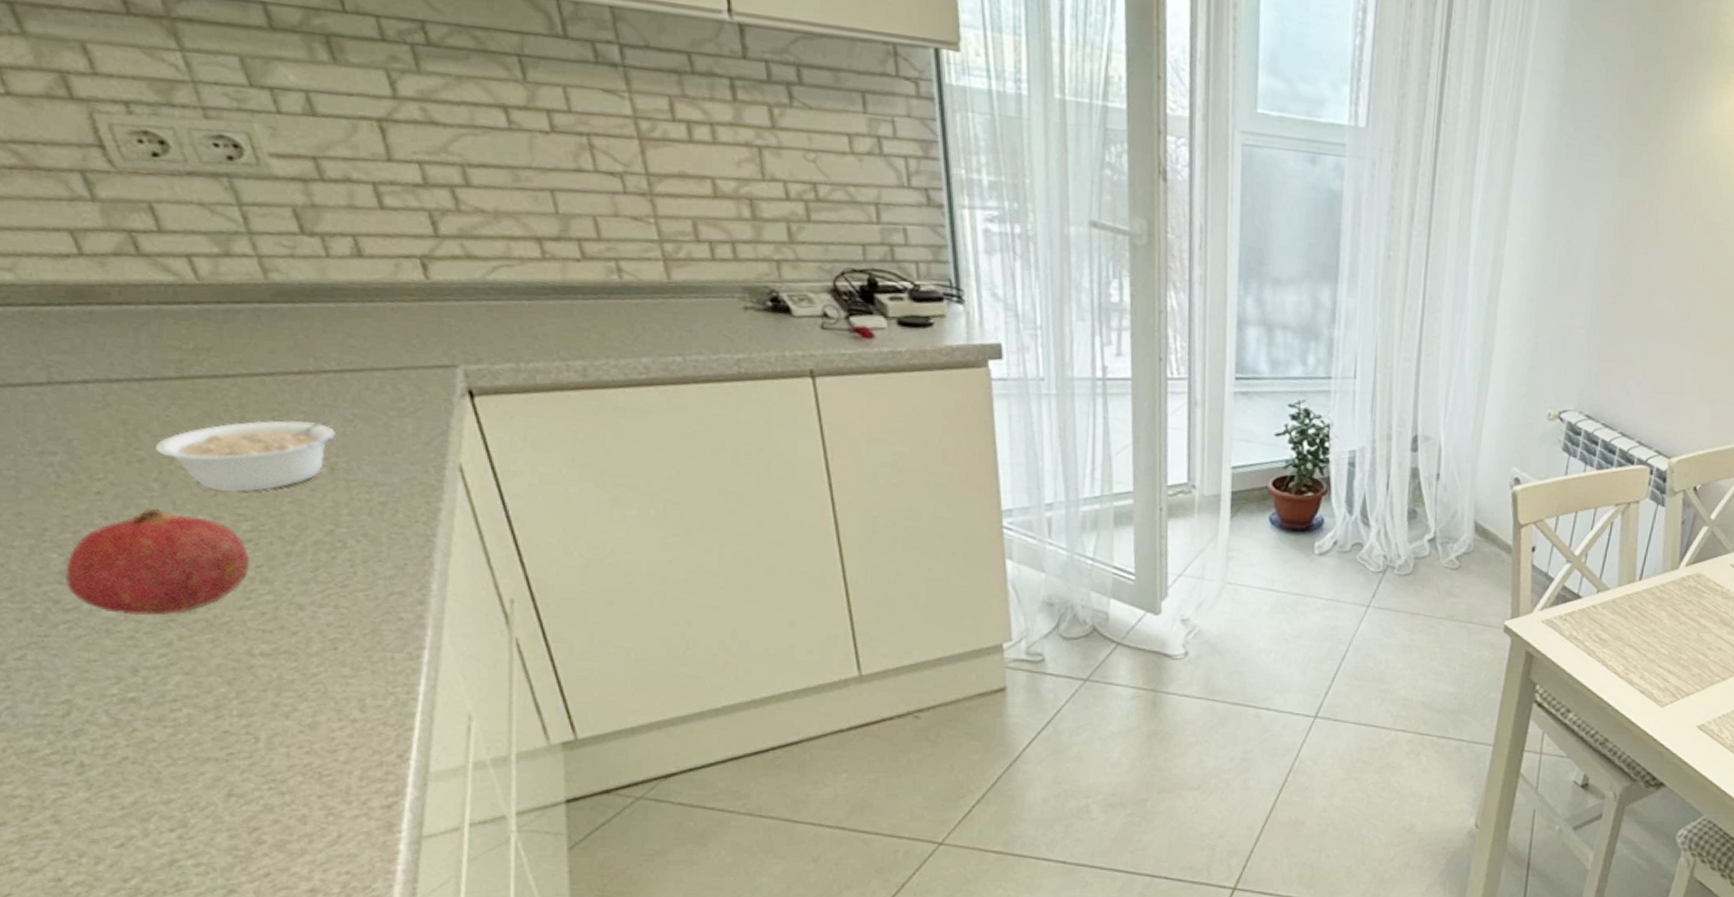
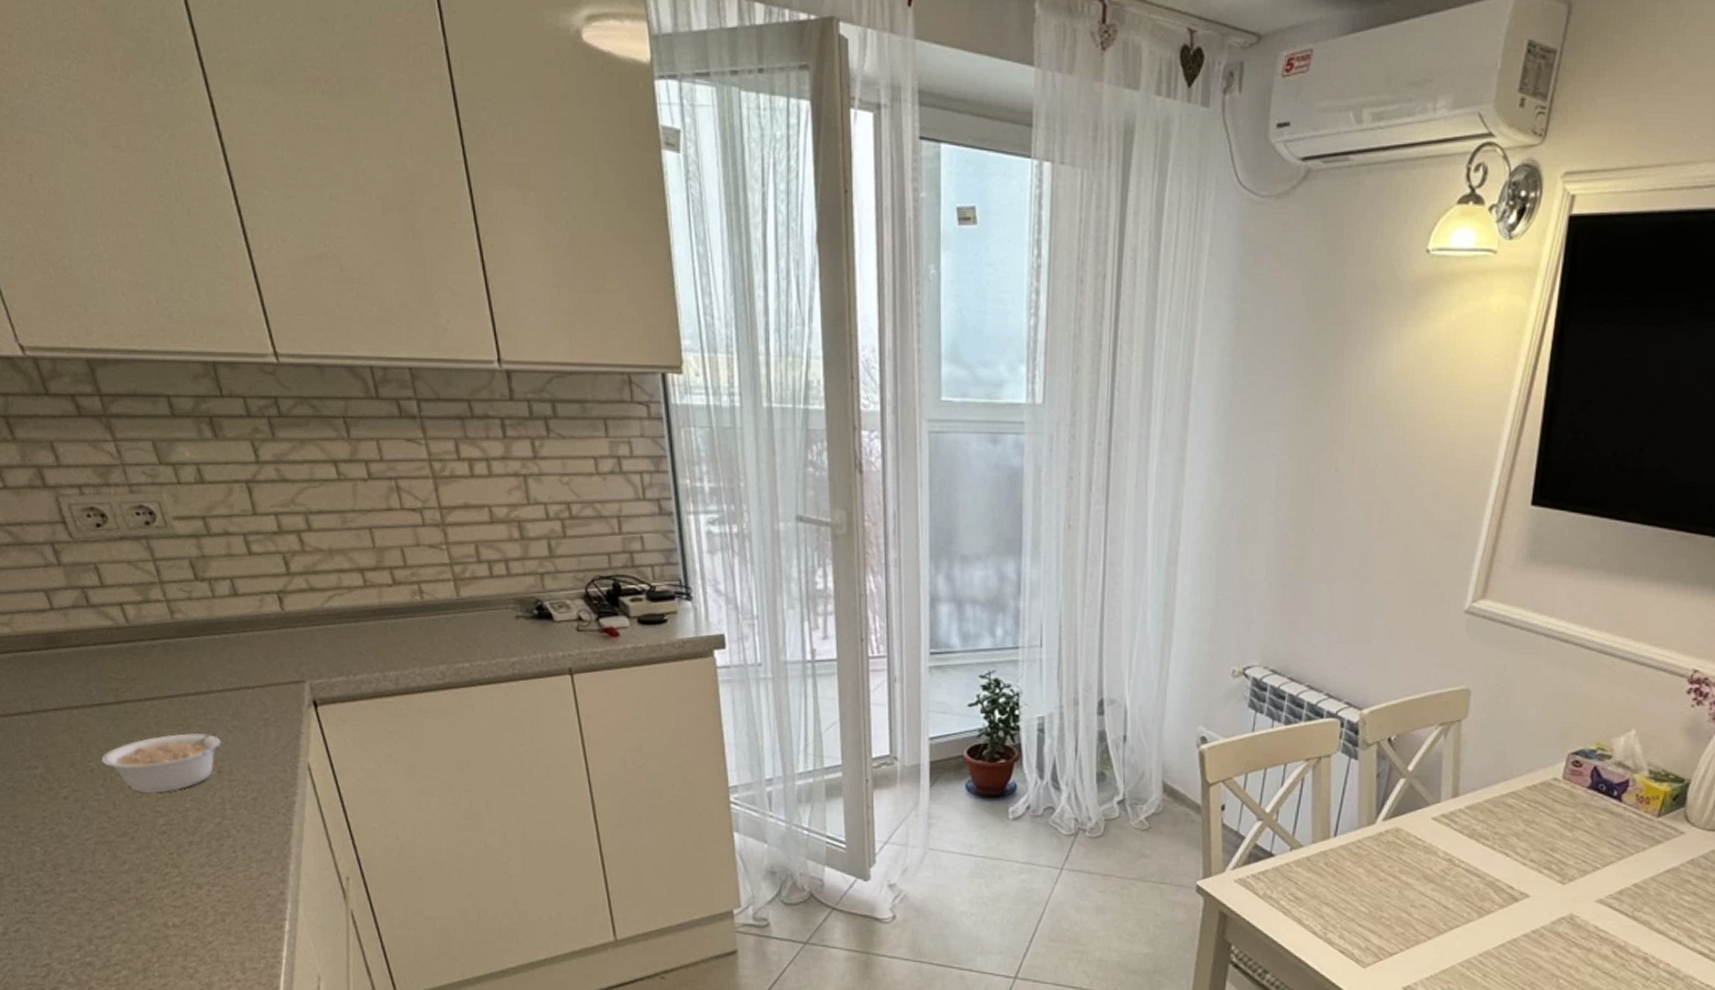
fruit: present [65,508,251,616] -> none [45,808,165,896]

